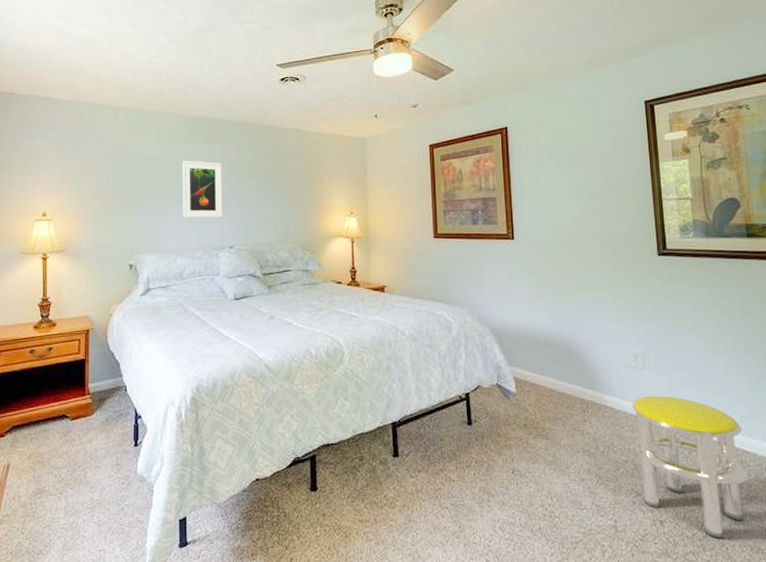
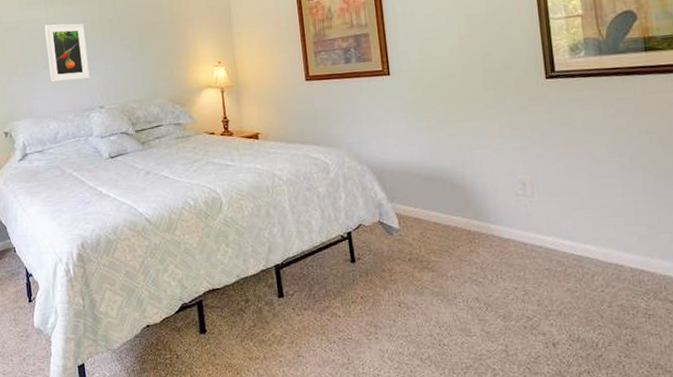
stool: present [632,395,748,538] -> none [521,221,646,357]

